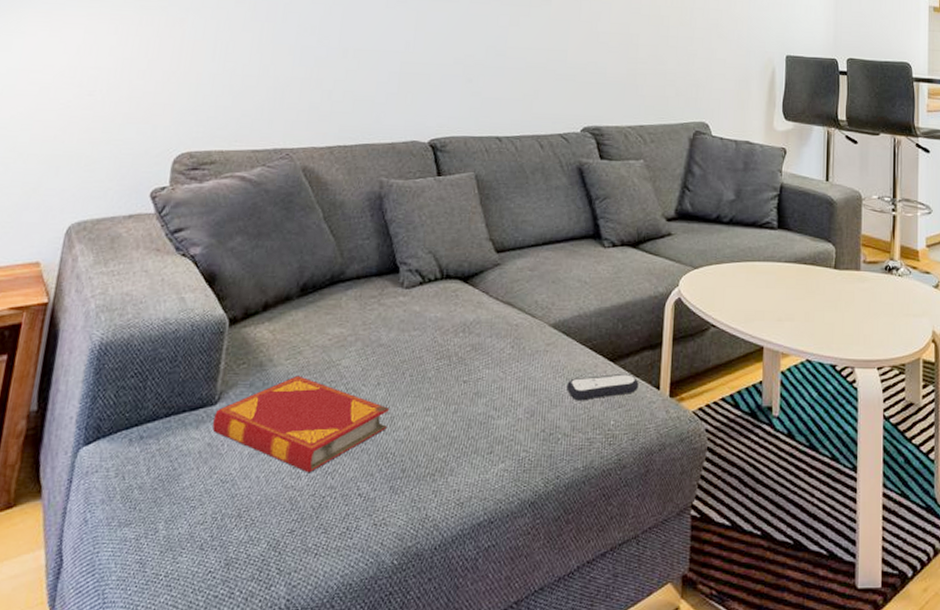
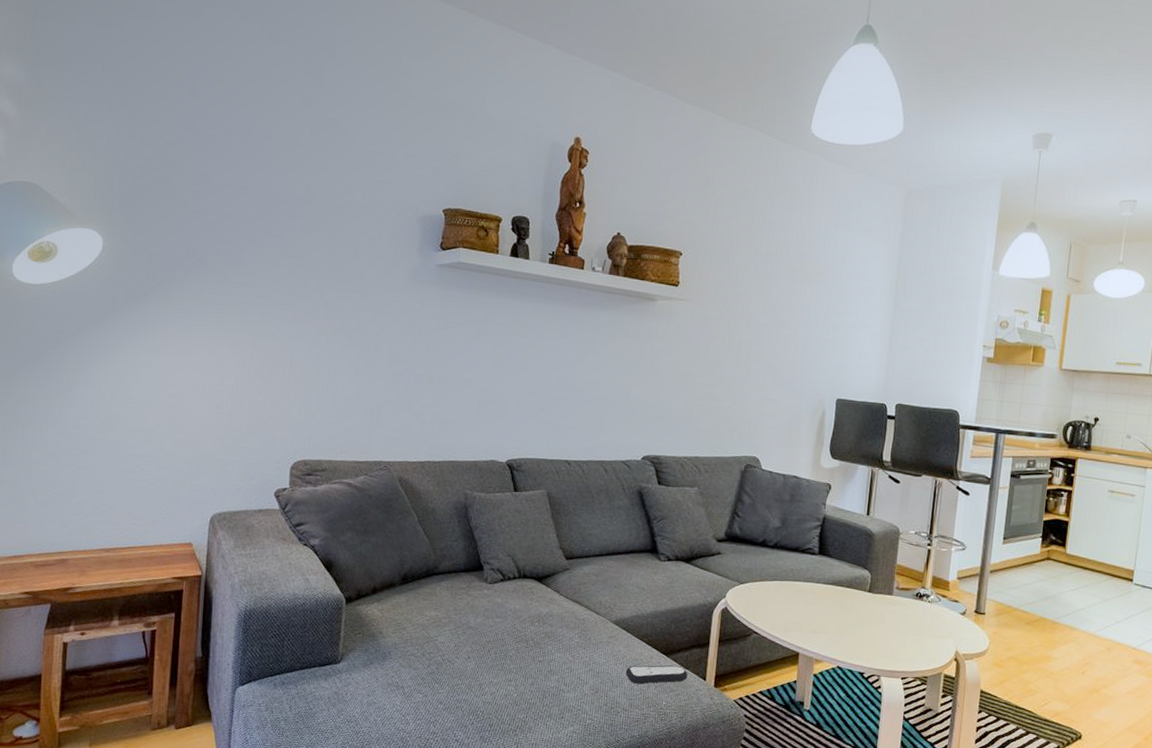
hardback book: present [212,375,390,473] -> none [338,646,479,721]

